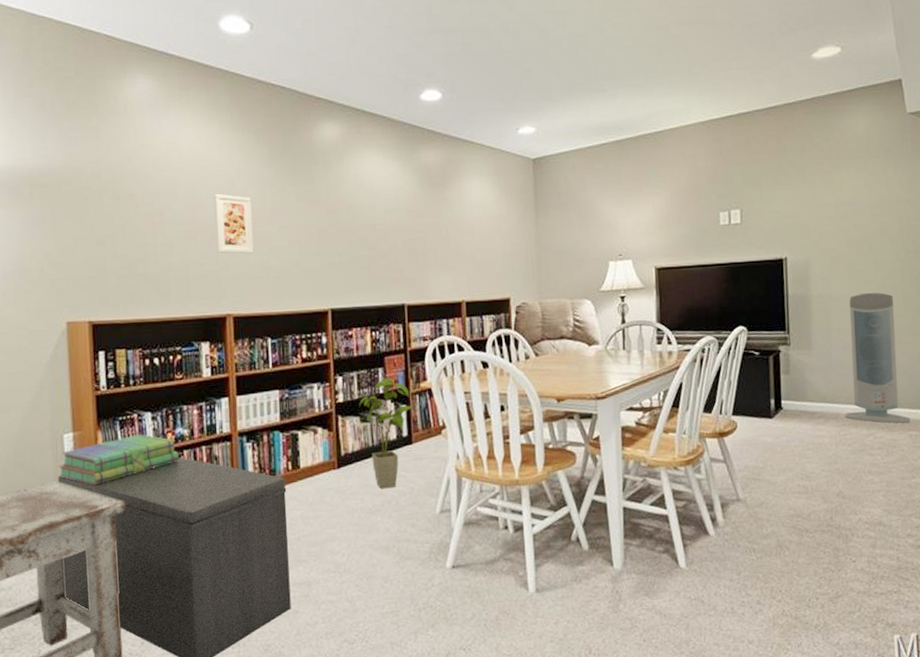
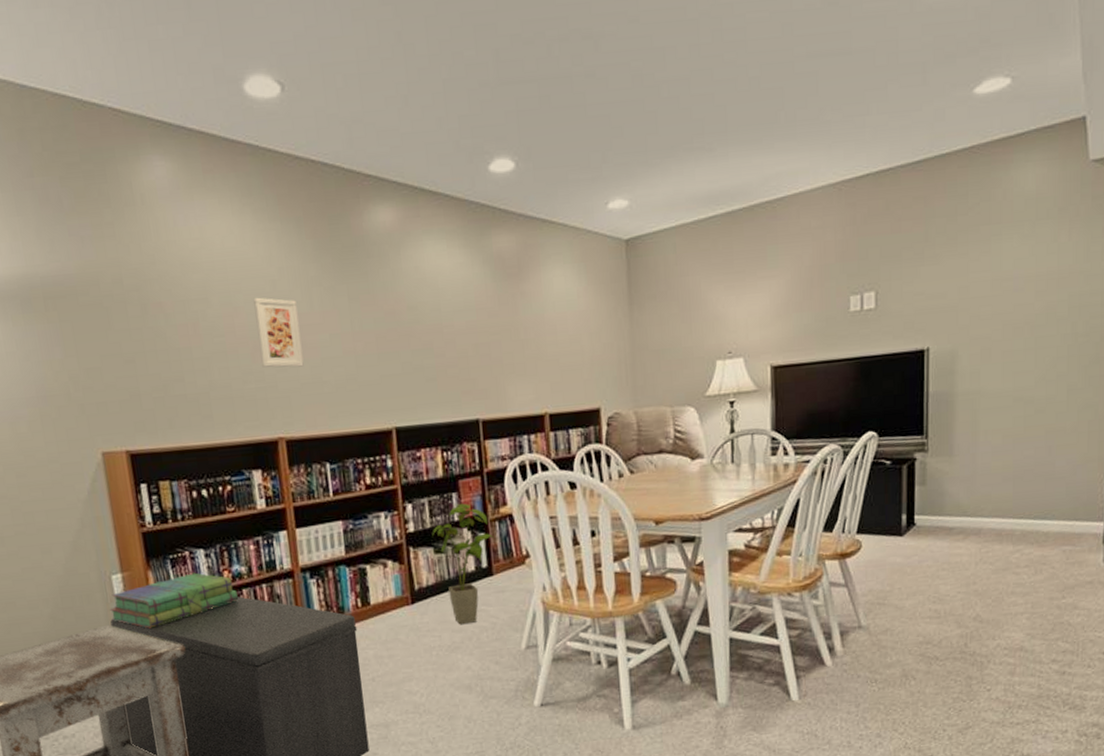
air purifier: present [844,293,910,423] -> none [988,386,1065,538]

